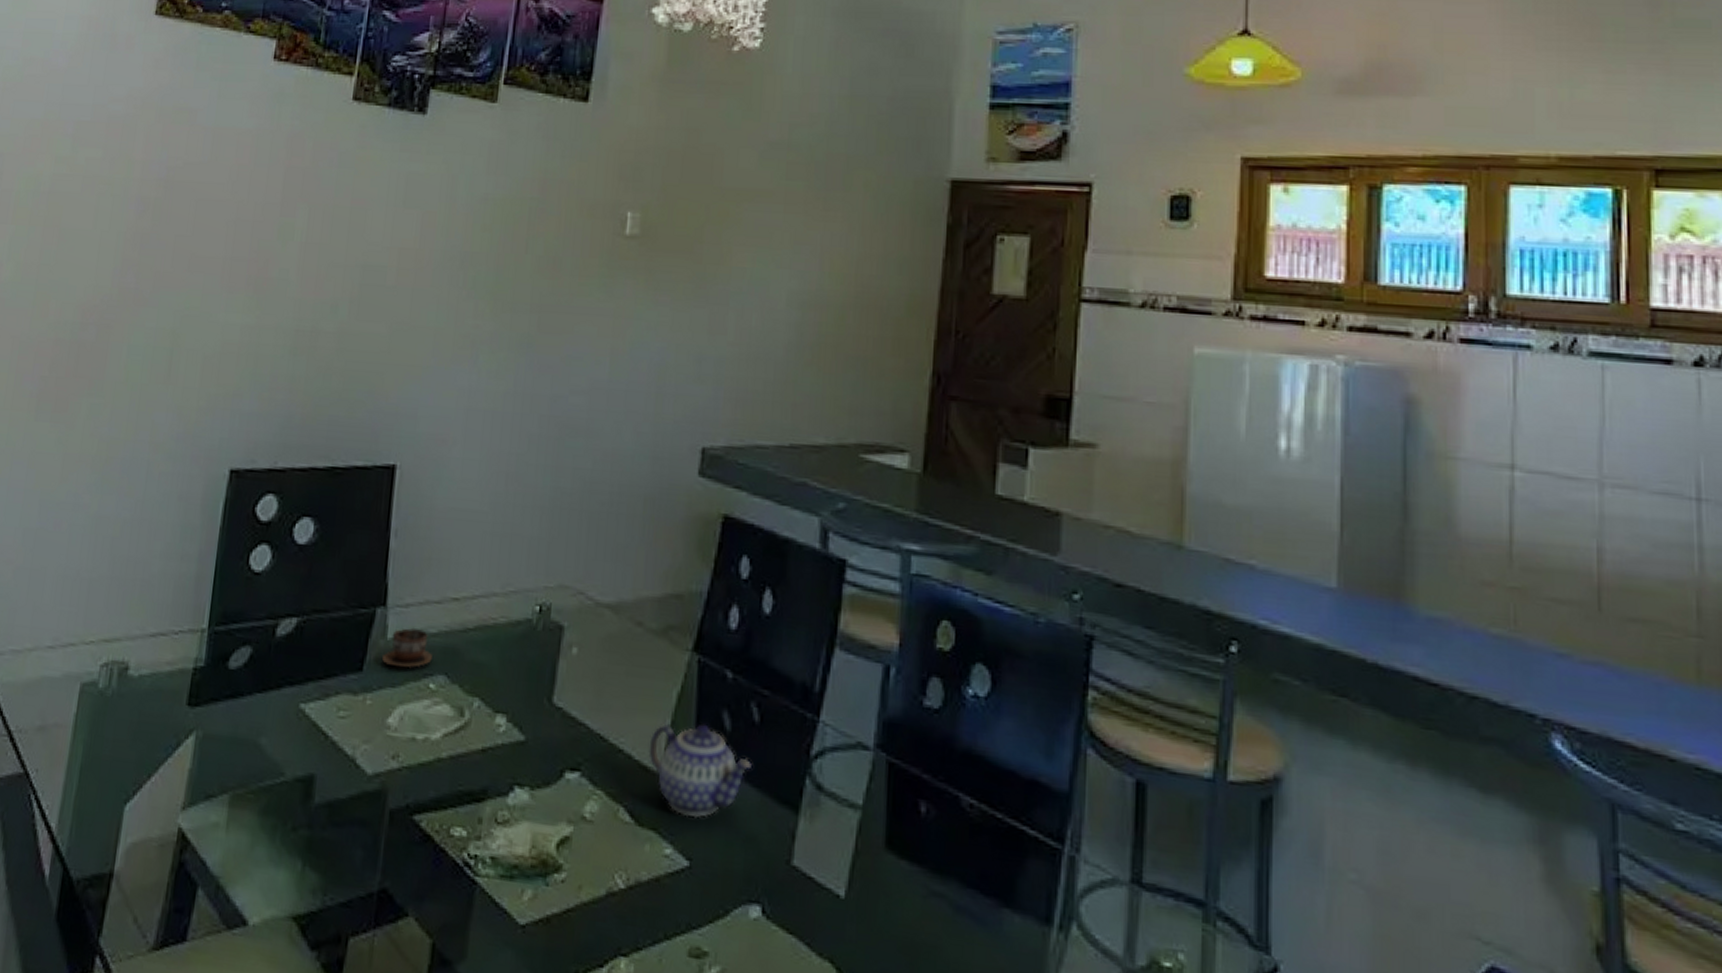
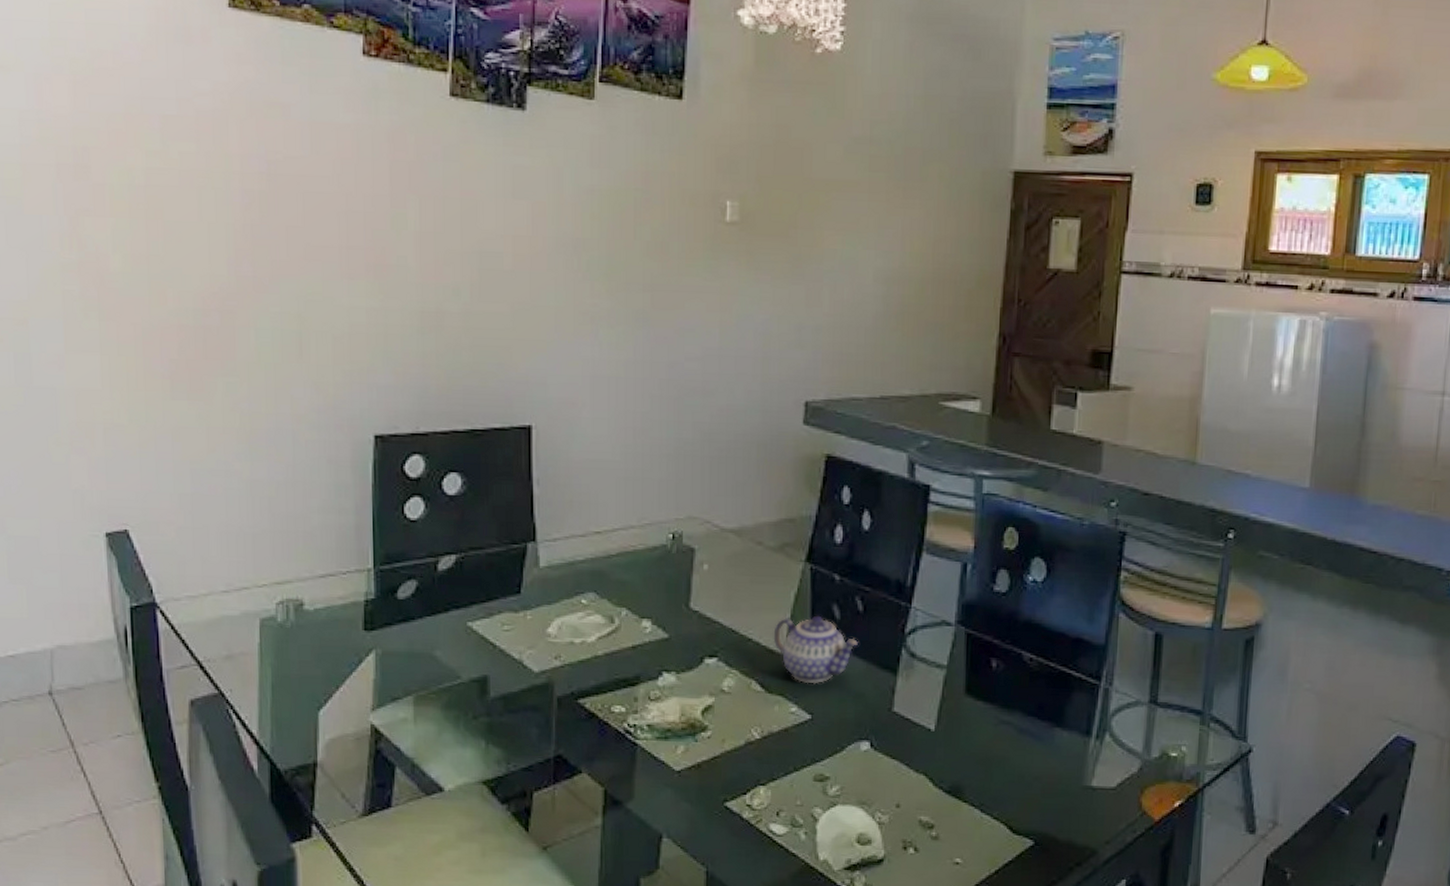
cup: present [382,627,432,668] -> none [537,556,581,588]

